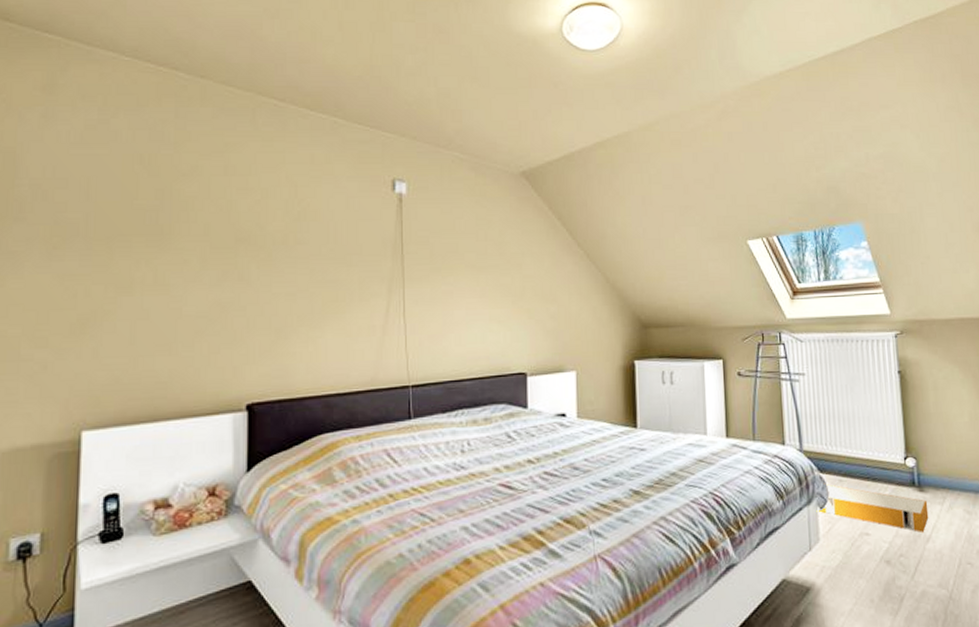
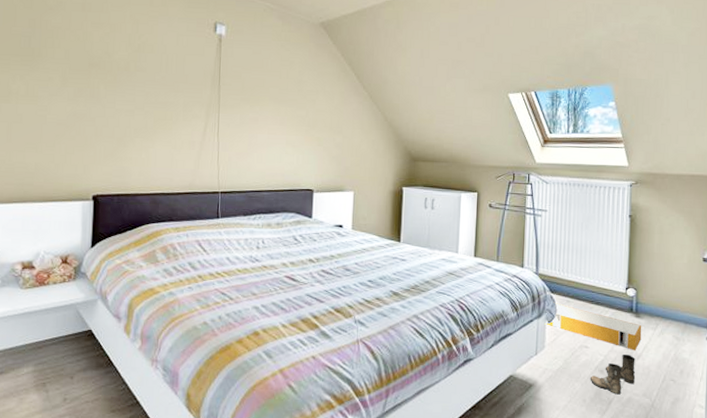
boots: none [875,537,928,589] -> present [590,353,636,395]

